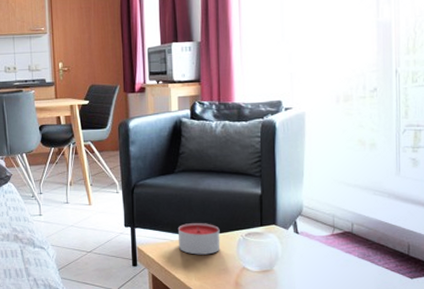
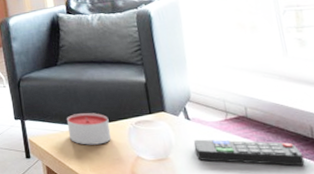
remote control: none [298,253,397,280] -> present [193,139,305,166]

